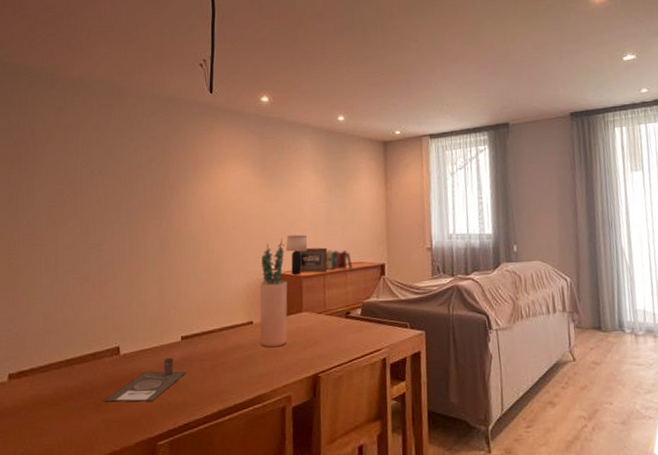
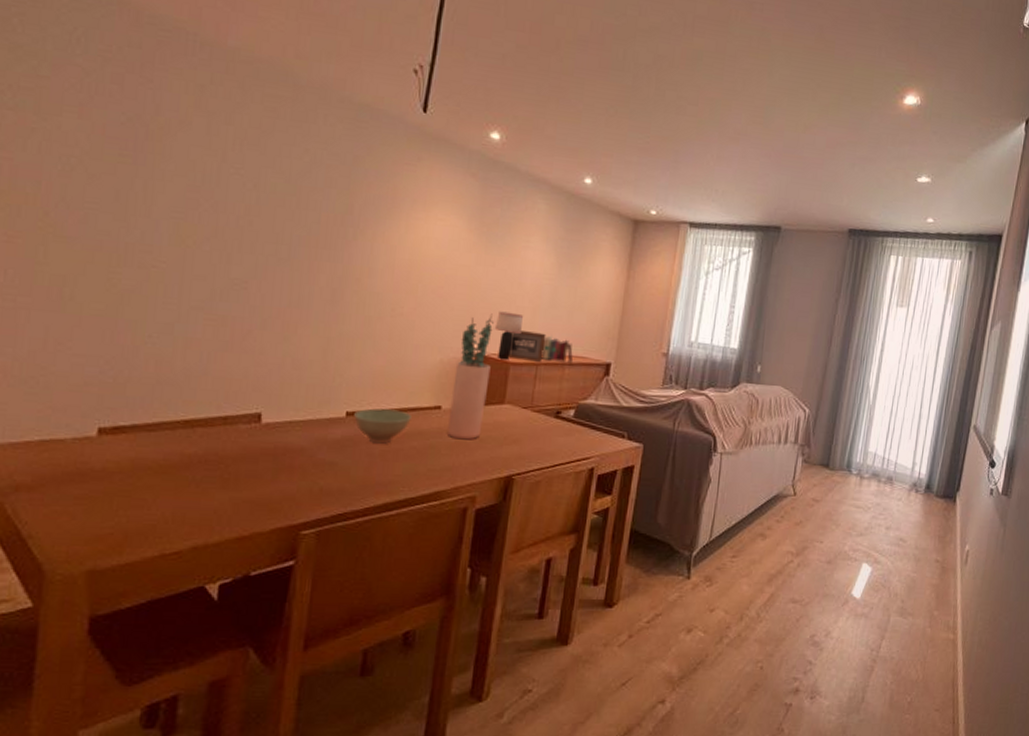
place setting: present [103,358,186,402] -> none [232,435,347,483]
bowl: none [187,329,231,360] -> present [354,408,412,444]

